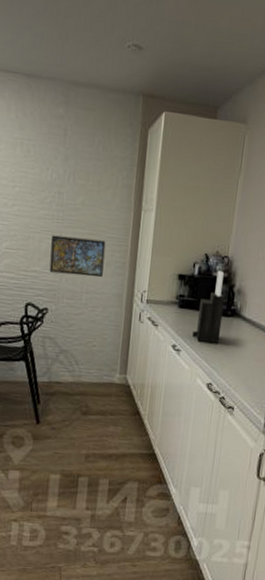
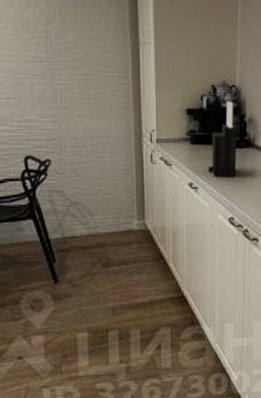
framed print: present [49,235,106,278] -> none [43,79,106,121]

